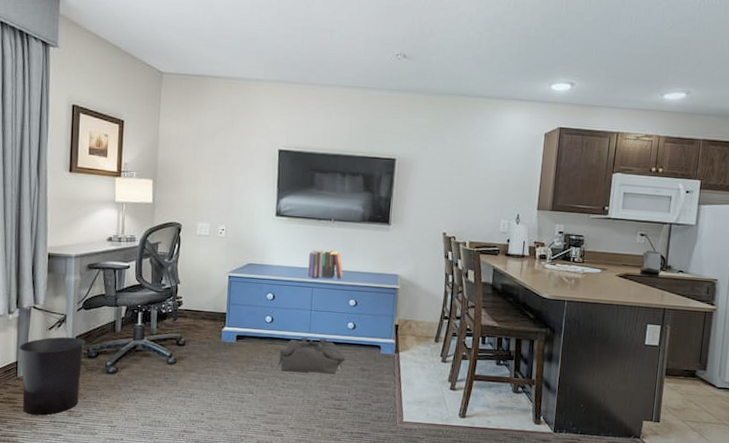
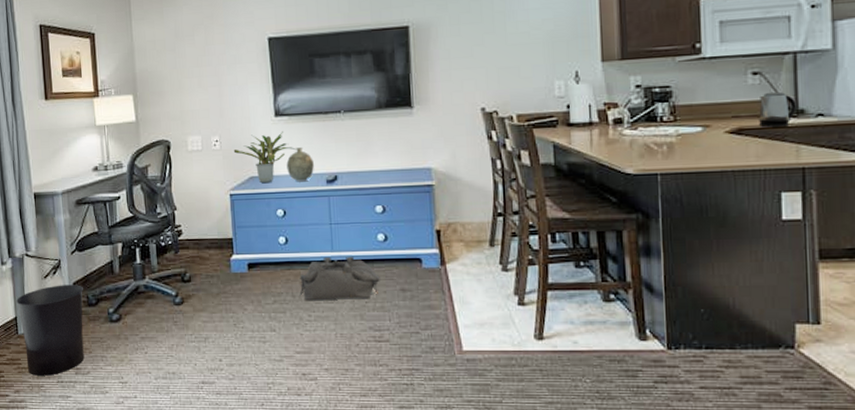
potted plant: none [236,228,290,271] -> present [233,131,296,184]
decorative vase: none [280,244,304,274] -> present [286,148,314,182]
books: present [308,249,343,279] -> none [320,148,364,184]

